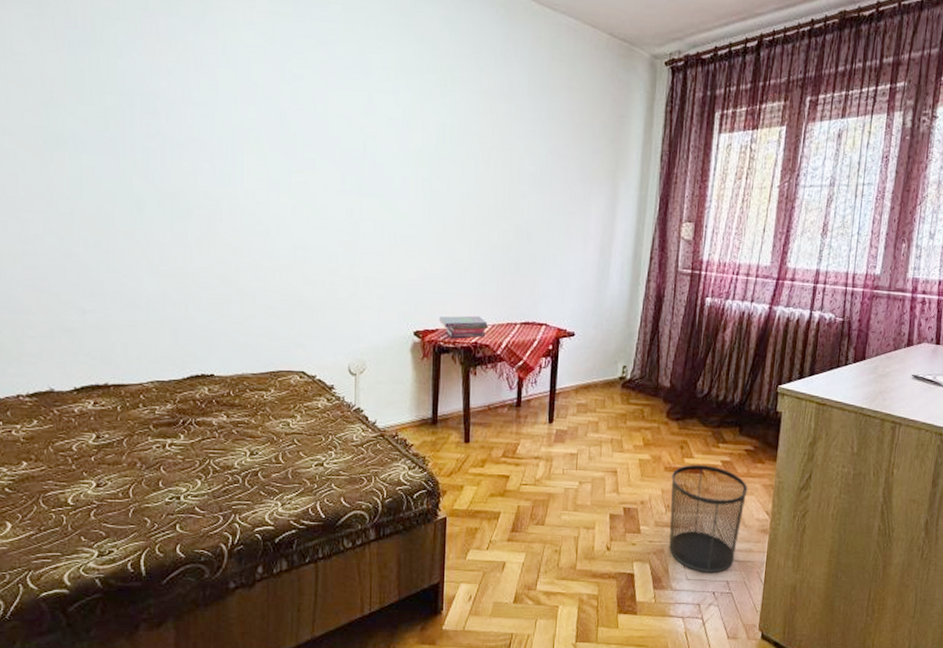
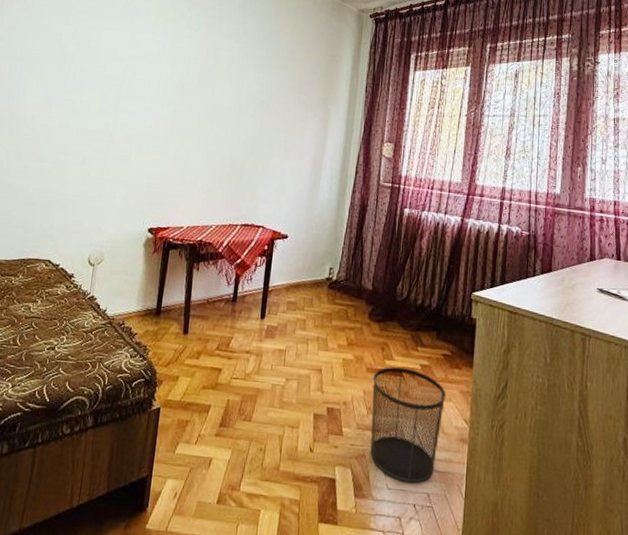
books: present [439,315,488,338] -> none [171,215,213,236]

